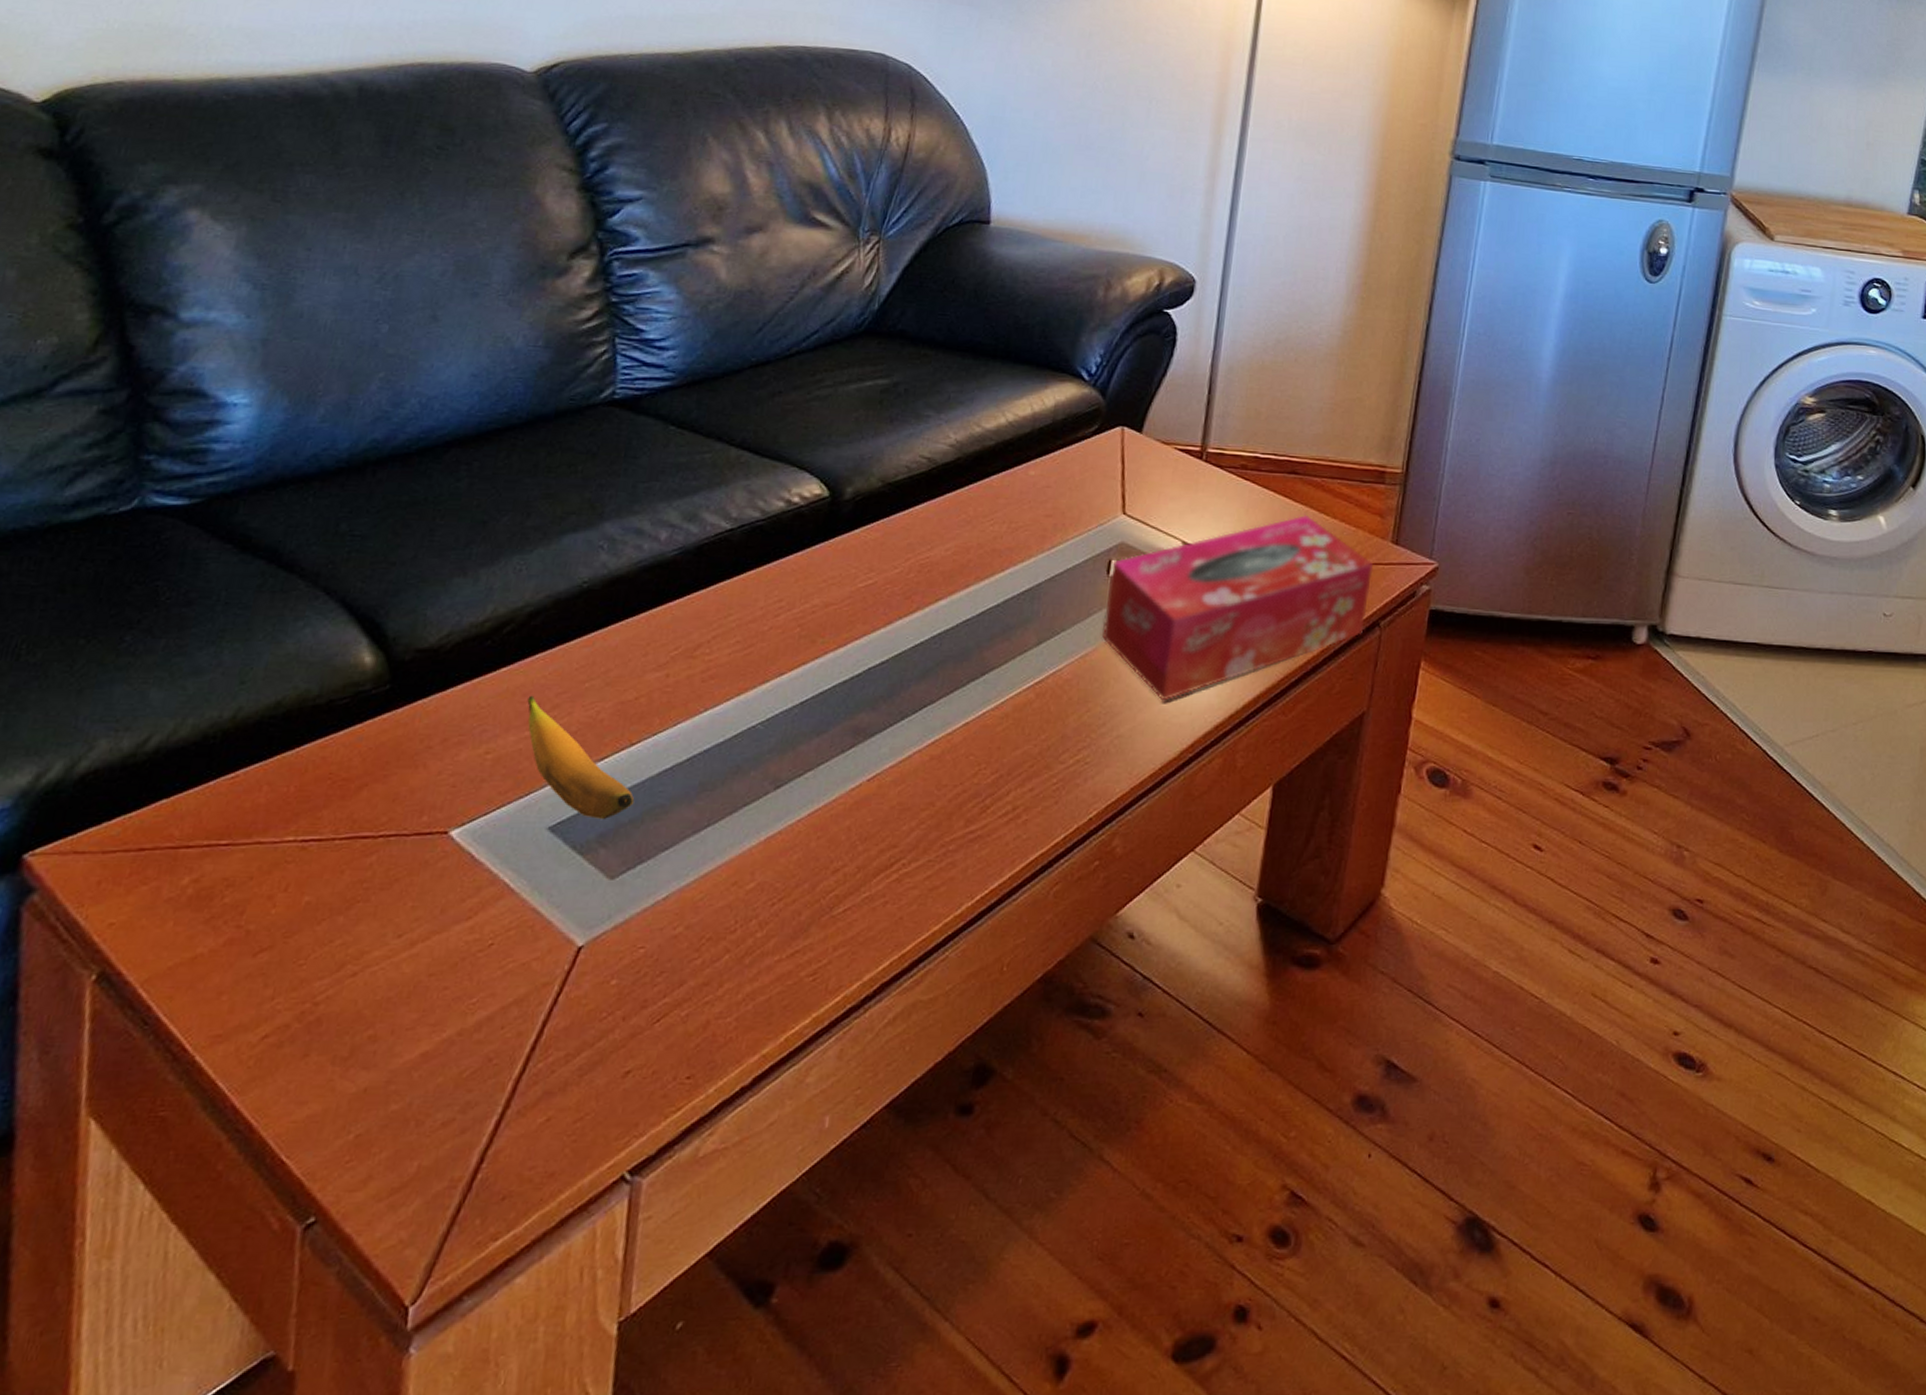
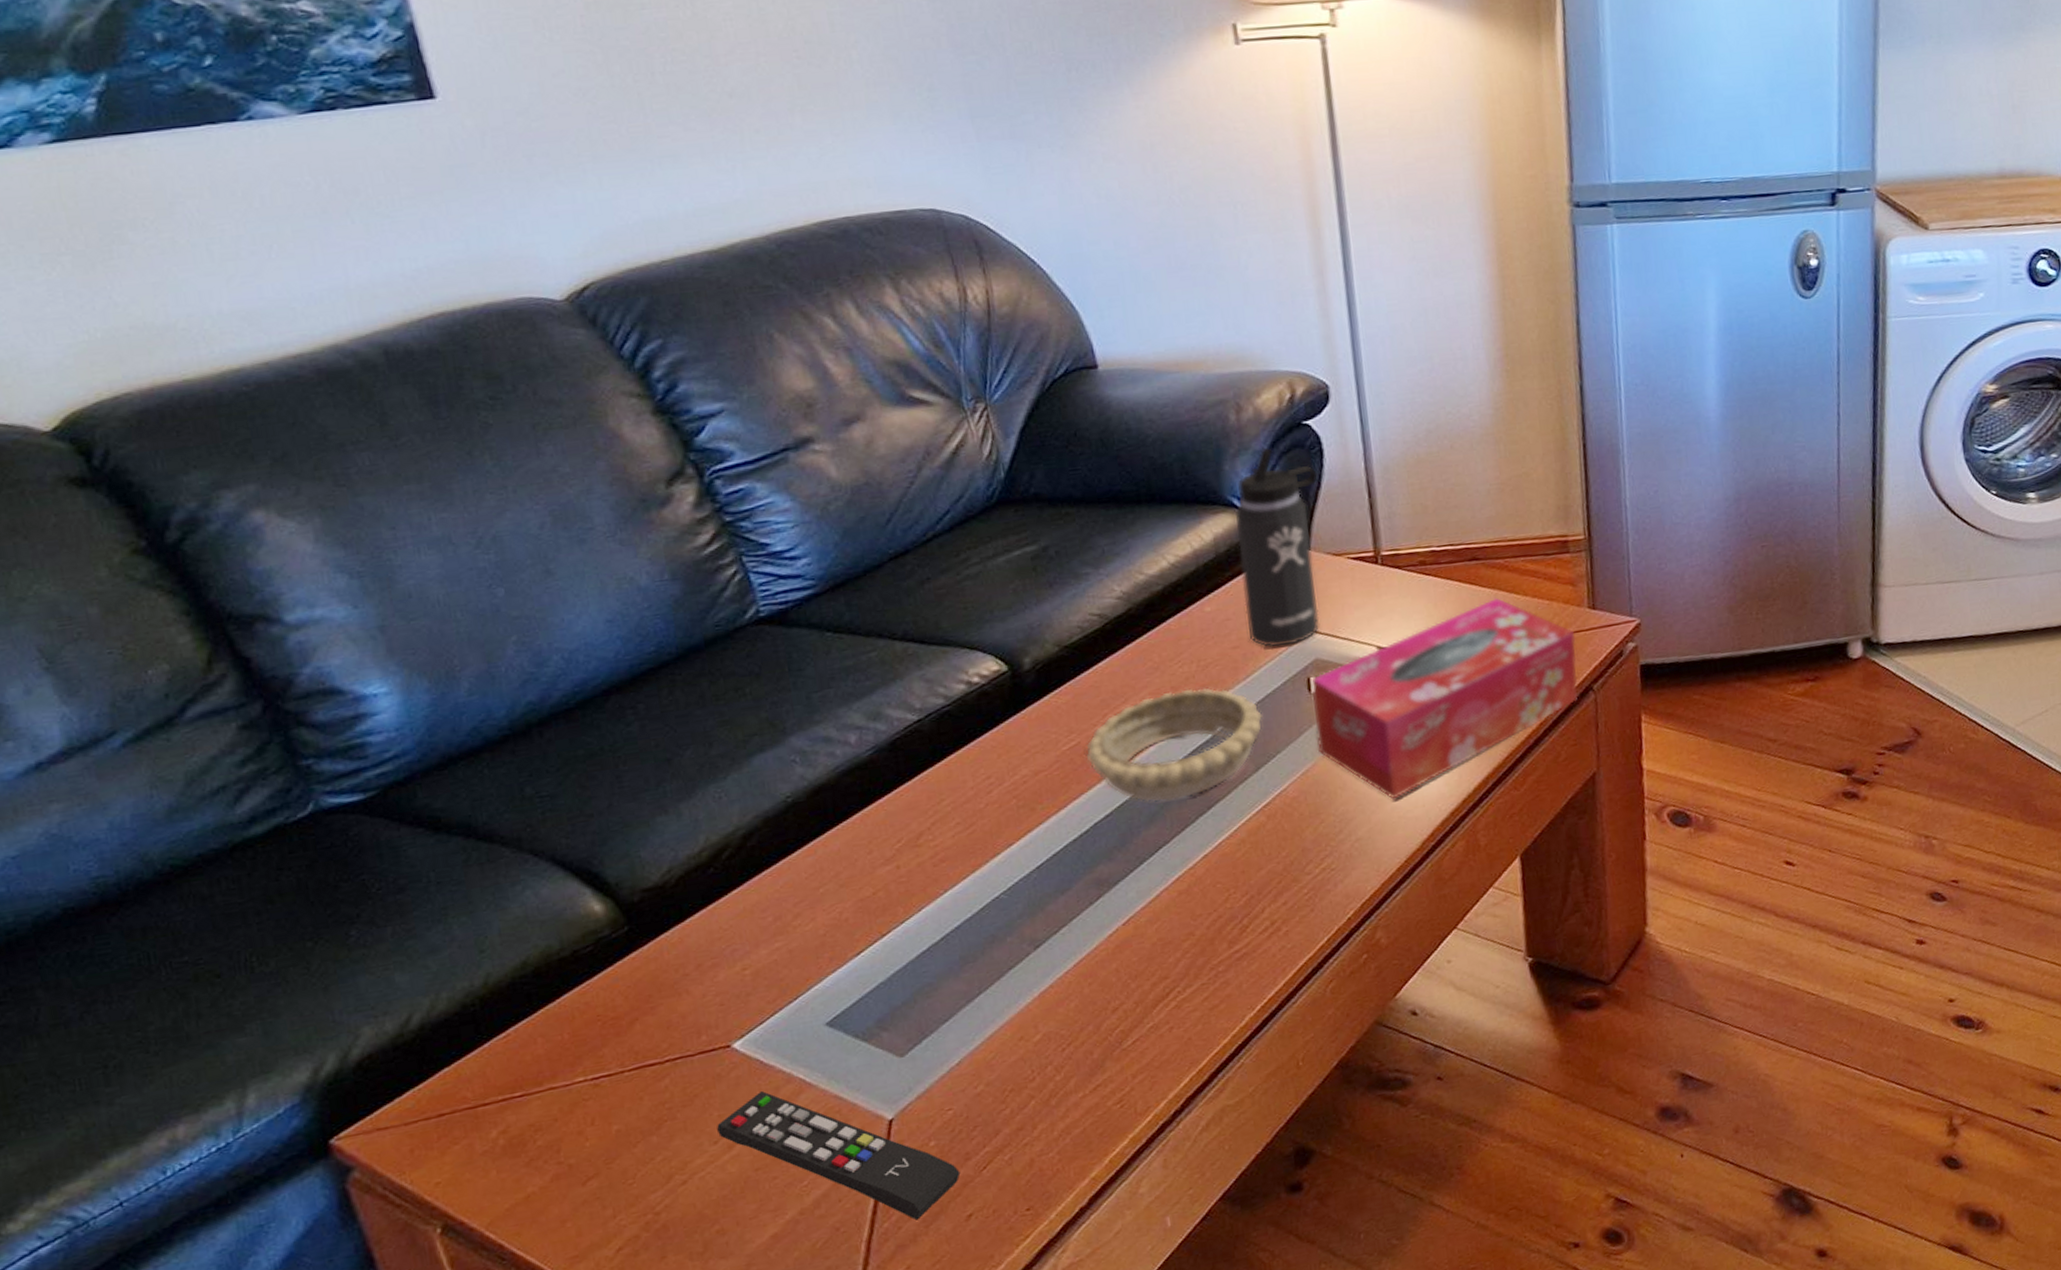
remote control: none [405,887,633,1066] -> present [717,1090,961,1220]
banana: present [527,695,635,819] -> none [767,909,902,1008]
decorative bowl: none [879,547,1057,659] -> present [1086,687,1263,802]
thermos bottle: none [1065,327,1166,524] -> present [1234,447,1319,648]

